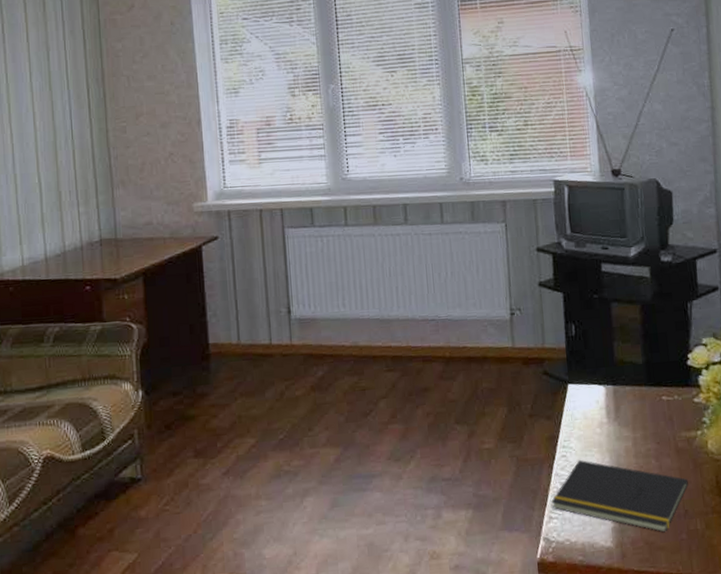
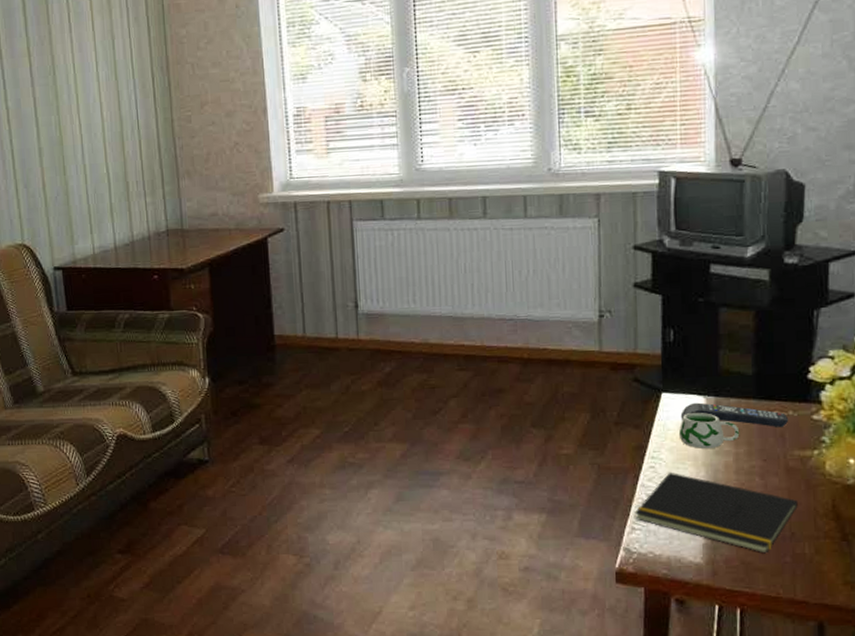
mug: none [584,401,636,436] -> present [678,412,740,448]
remote control: none [585,391,675,411] -> present [680,402,789,427]

